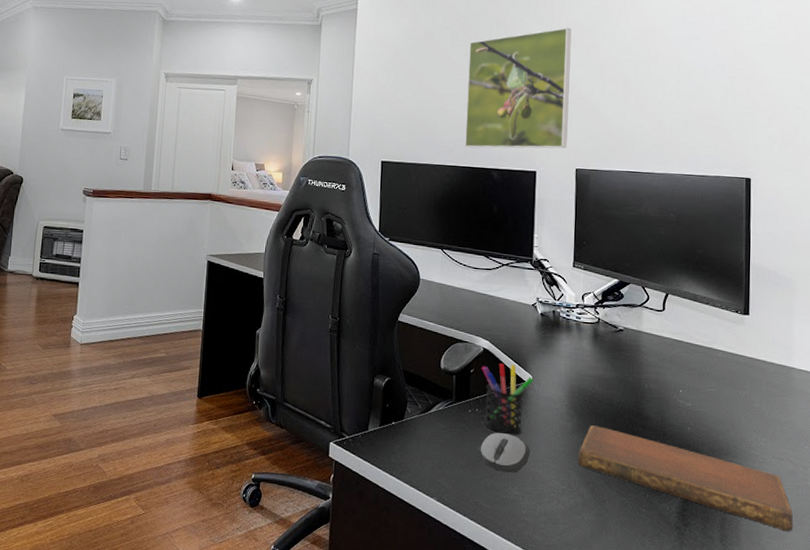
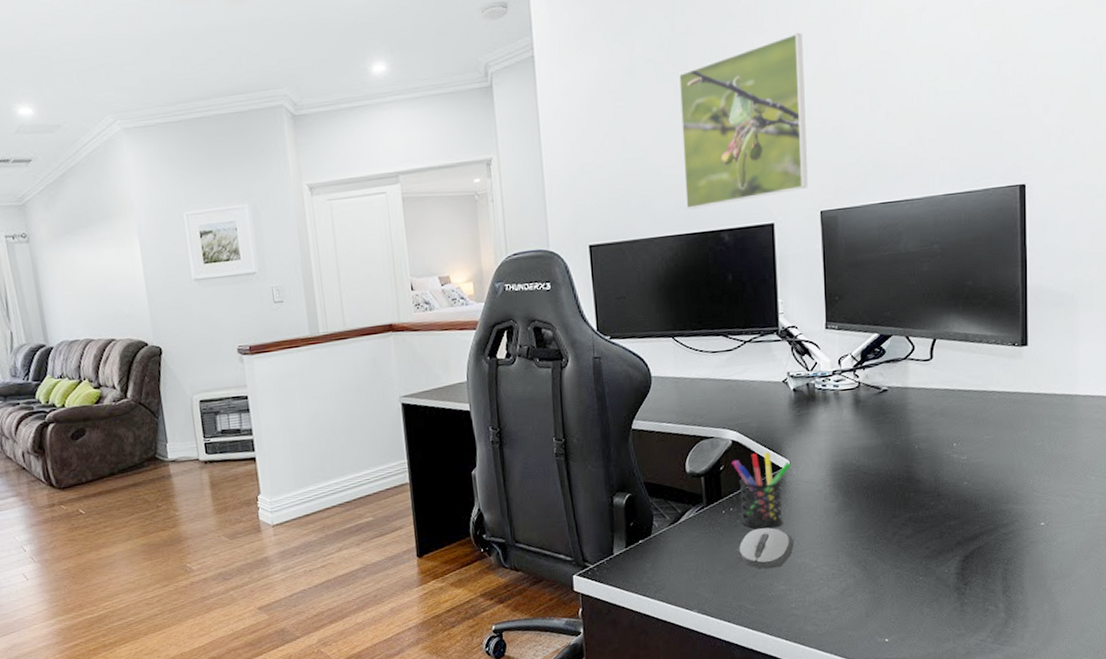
notebook: present [577,425,794,532] -> none [845,500,1080,570]

